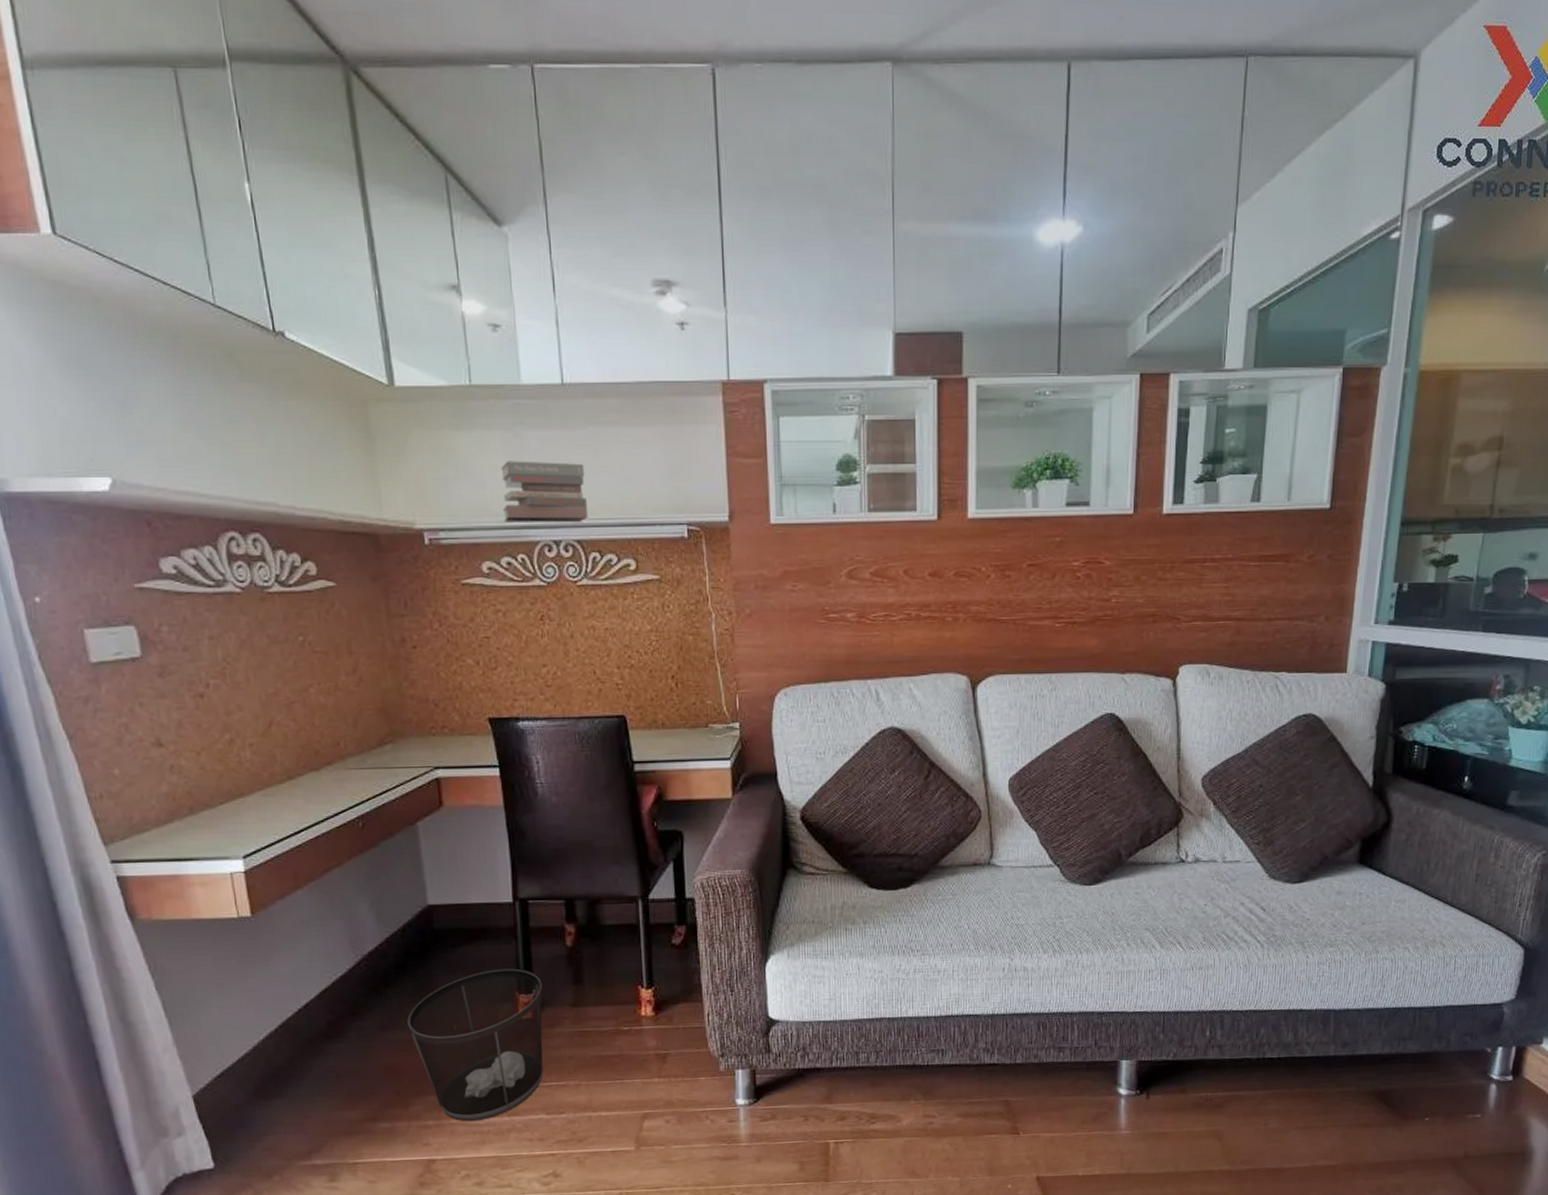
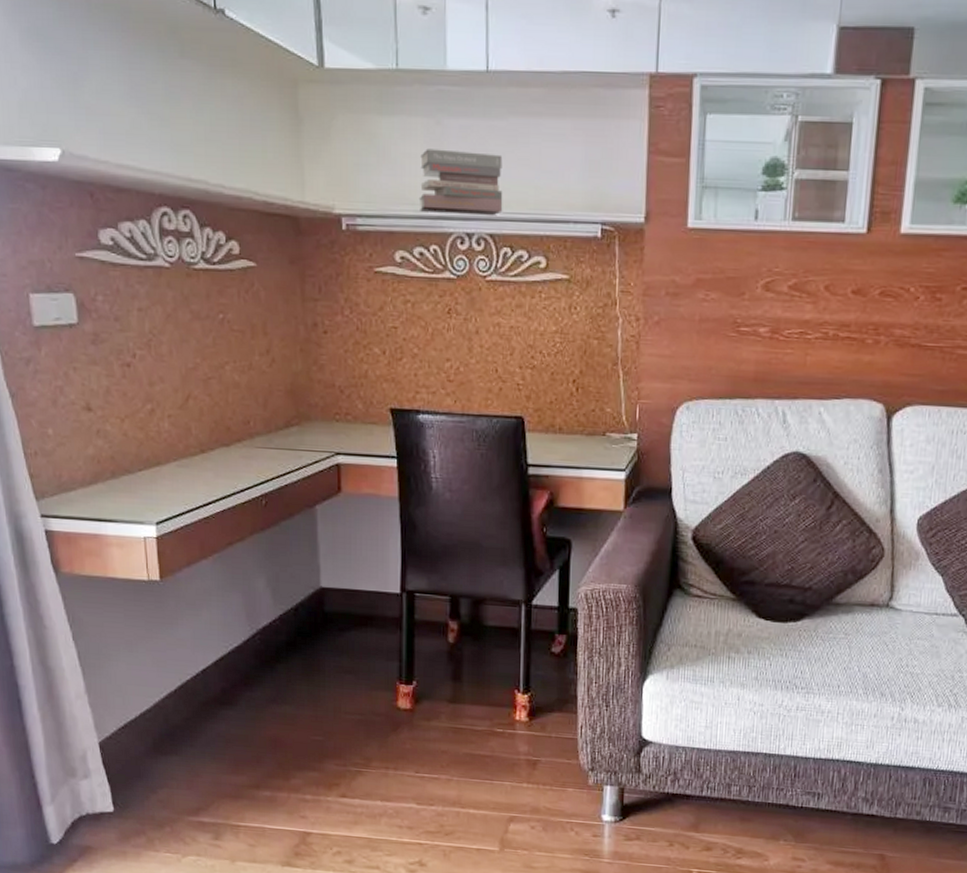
waste bin: present [407,968,544,1122] -> none [294,657,422,802]

